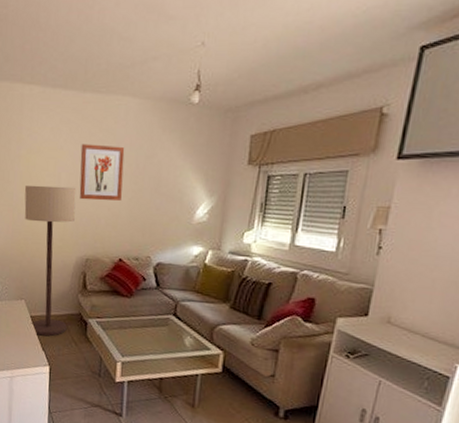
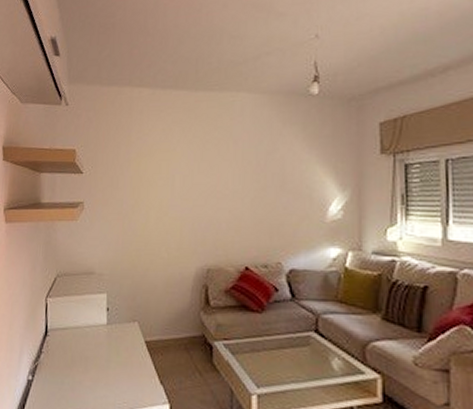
floor lamp: present [24,185,76,337] -> none [135,189,192,366]
wall art: present [79,143,125,201] -> none [195,142,243,203]

